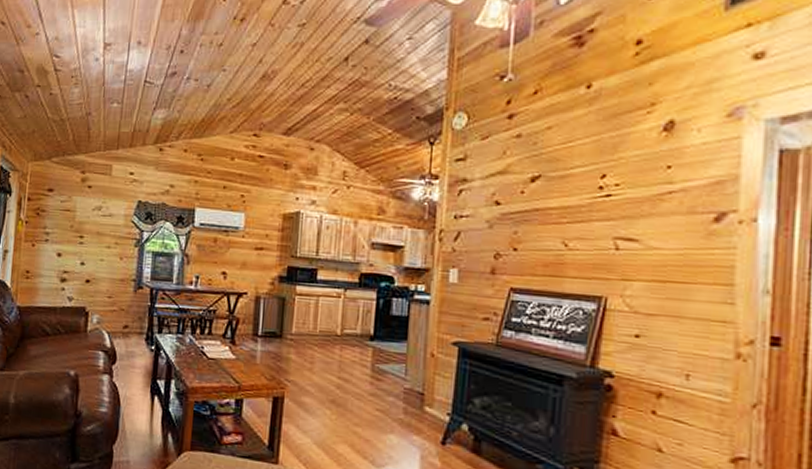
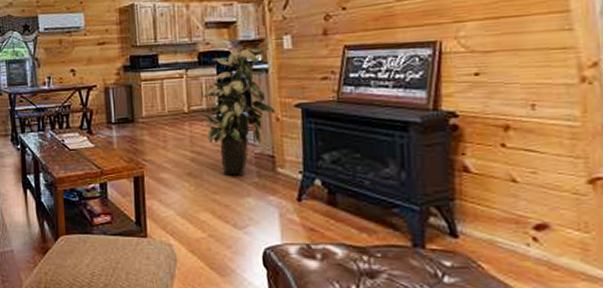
indoor plant: none [356,266,432,410] -> present [203,42,276,176]

